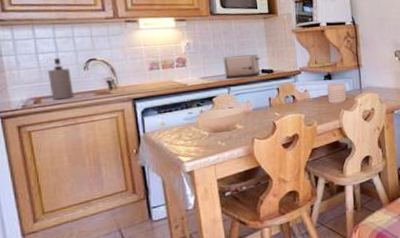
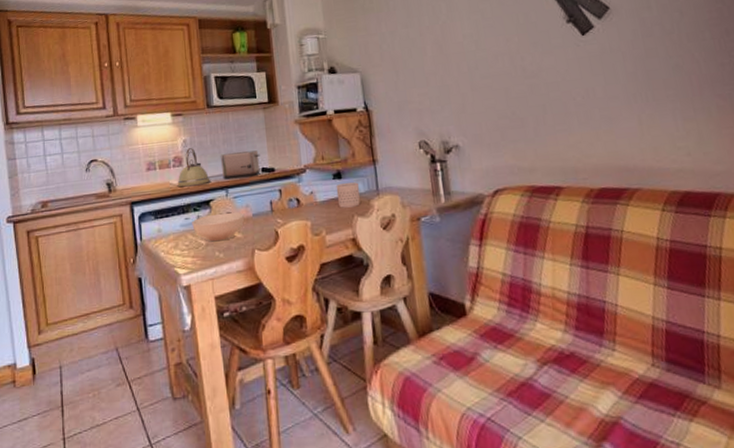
soap dispenser: present [45,58,74,100] -> none [52,160,76,204]
kettle: none [180,50,213,86] -> present [177,148,211,188]

